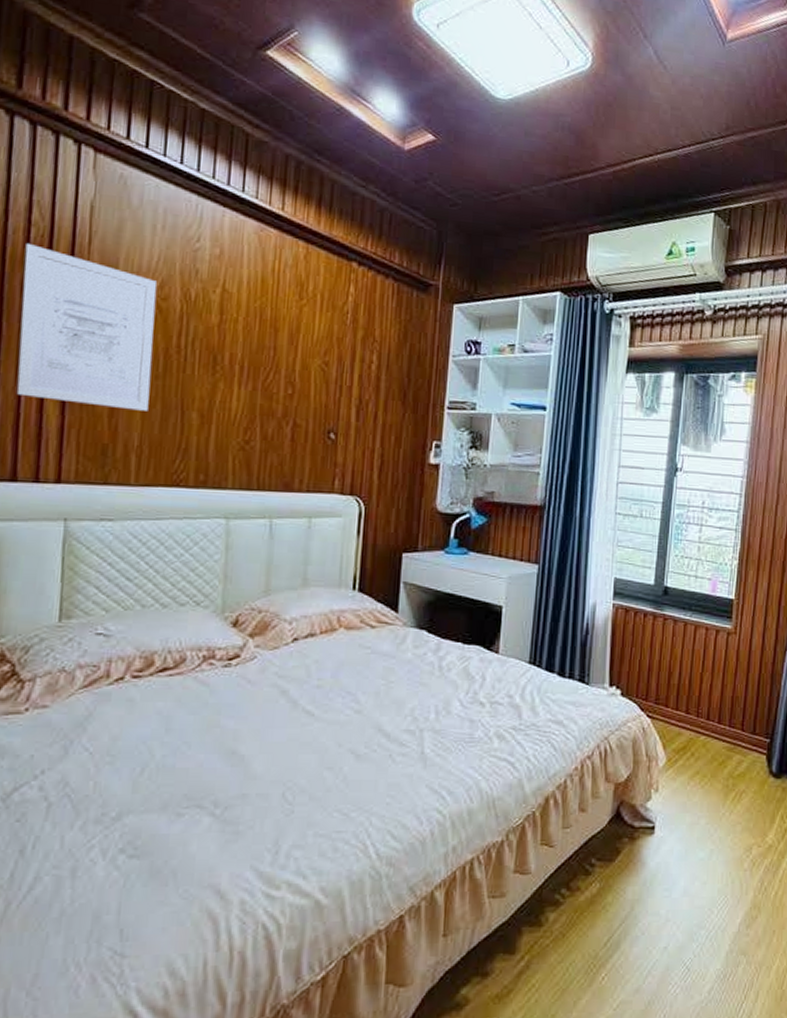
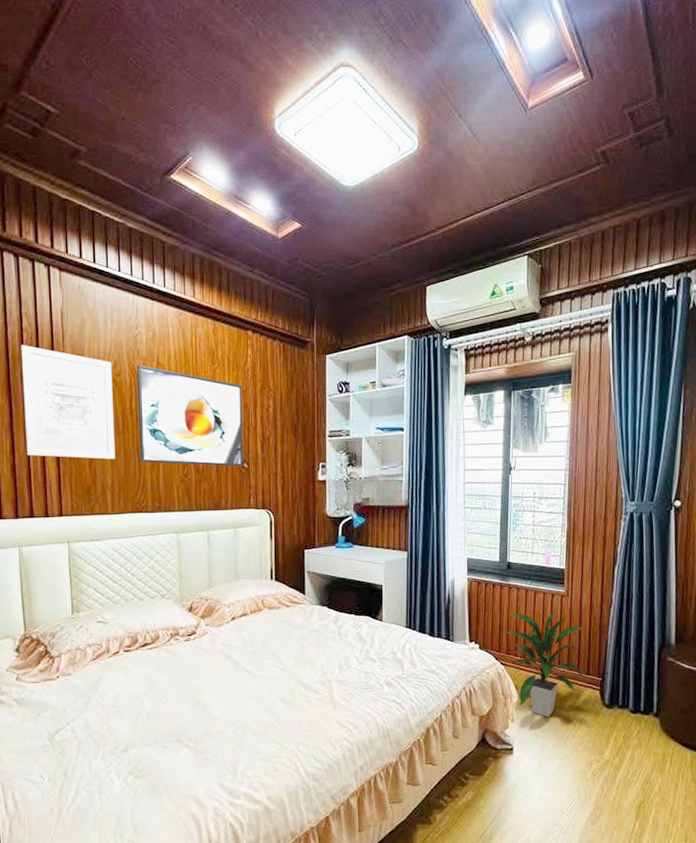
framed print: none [183,288,338,437] -> present [137,365,244,467]
indoor plant: none [654,648,752,788] -> present [504,608,587,718]

